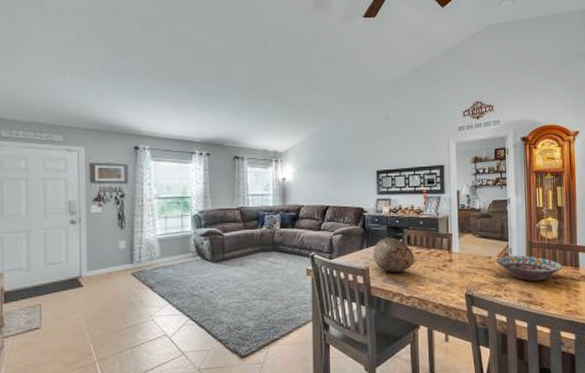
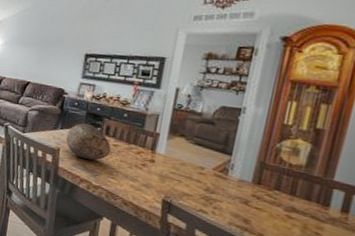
decorative bowl: present [496,255,563,282] -> none [209,170,304,210]

